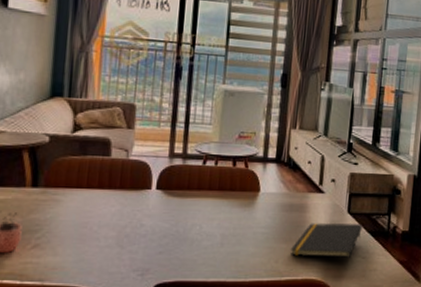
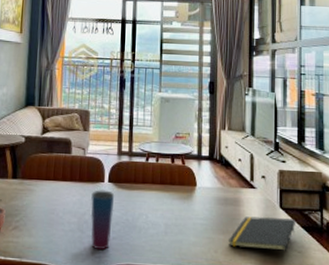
cup: none [132,198,164,266] -> present [90,190,115,249]

